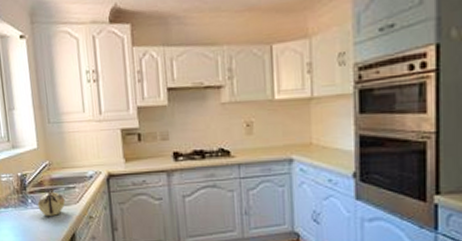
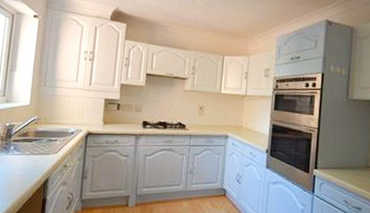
teapot: present [37,188,65,216] -> none [19,139,45,162]

